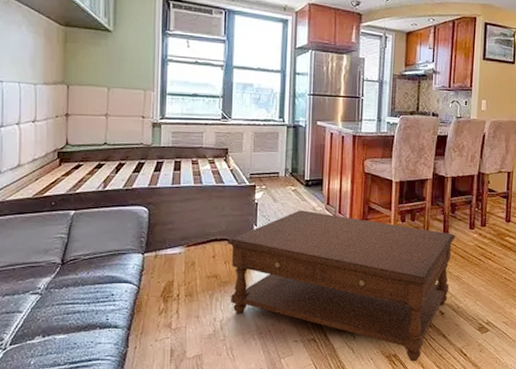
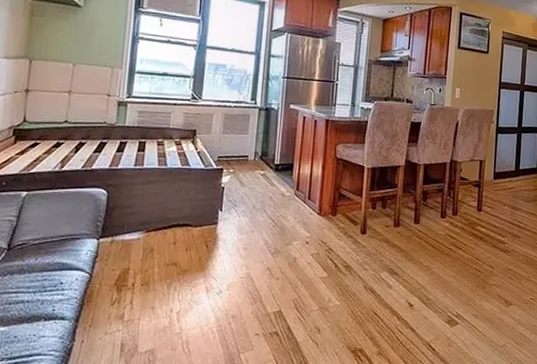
coffee table: present [226,210,456,362] -> none [189,195,427,357]

